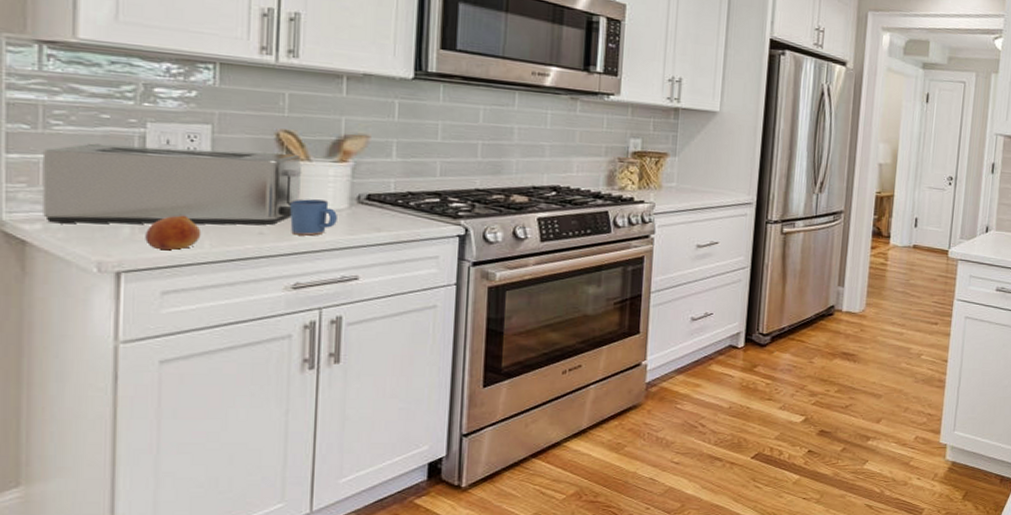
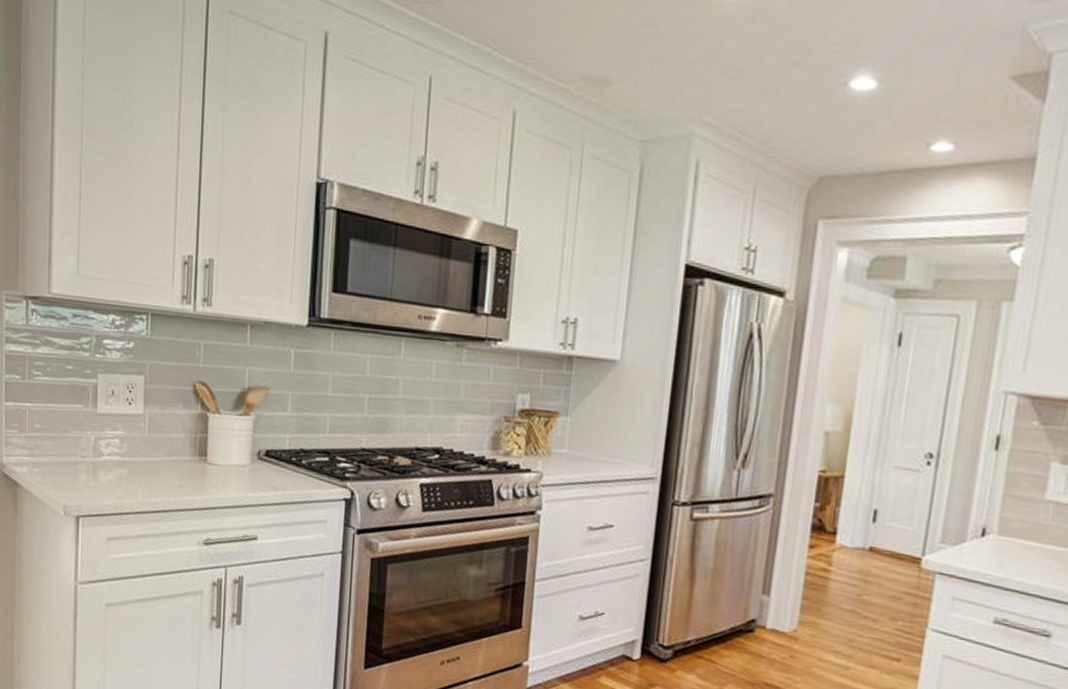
toaster: present [42,144,301,226] -> none [28,394,212,478]
fruit: present [145,215,202,251] -> none [96,464,136,499]
mug: present [289,199,337,236] -> none [202,452,241,491]

